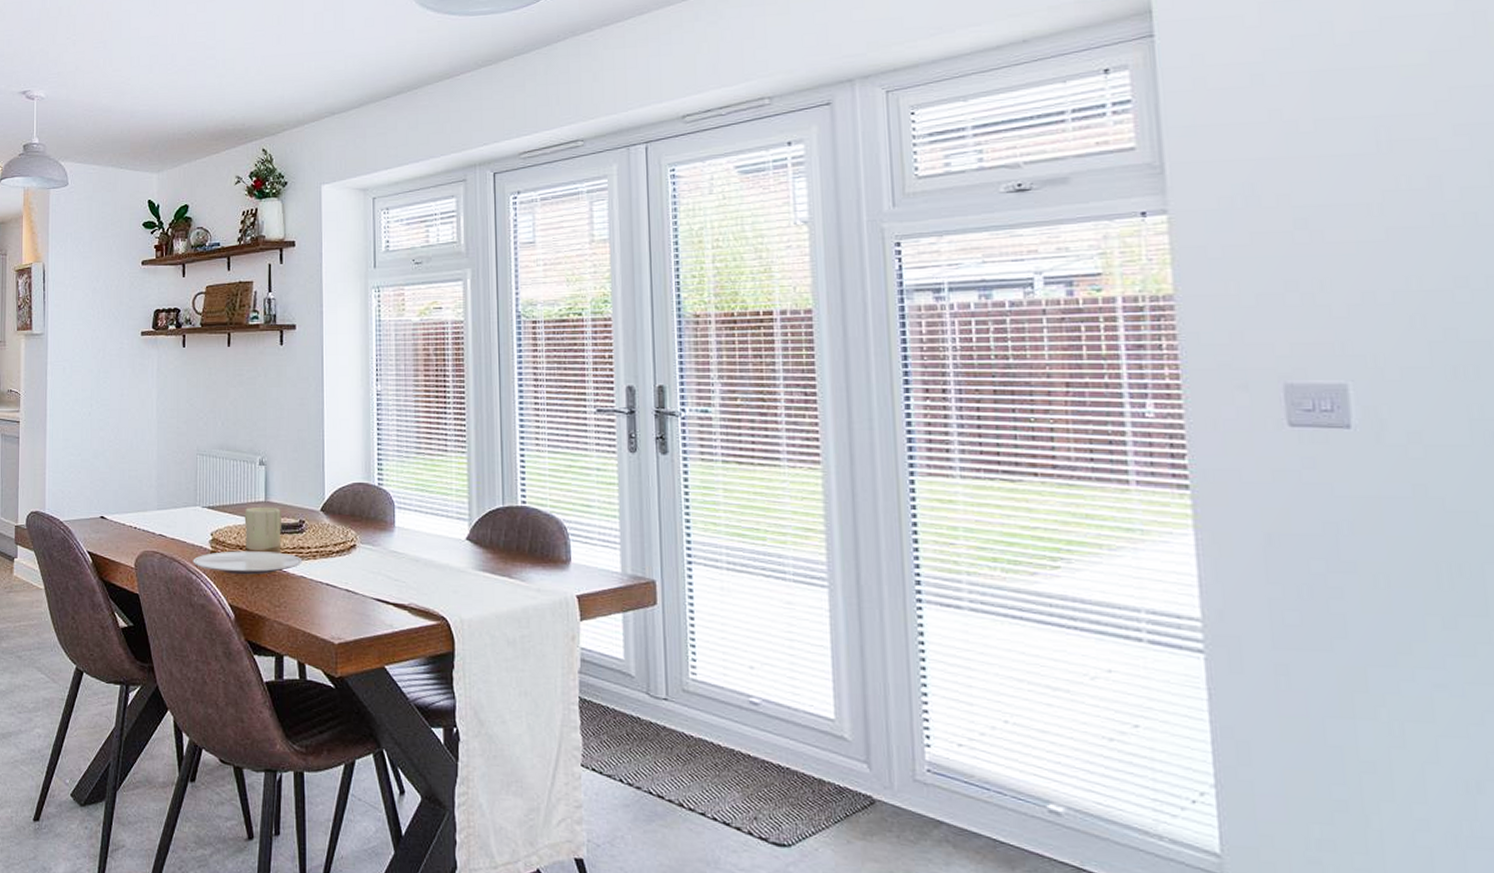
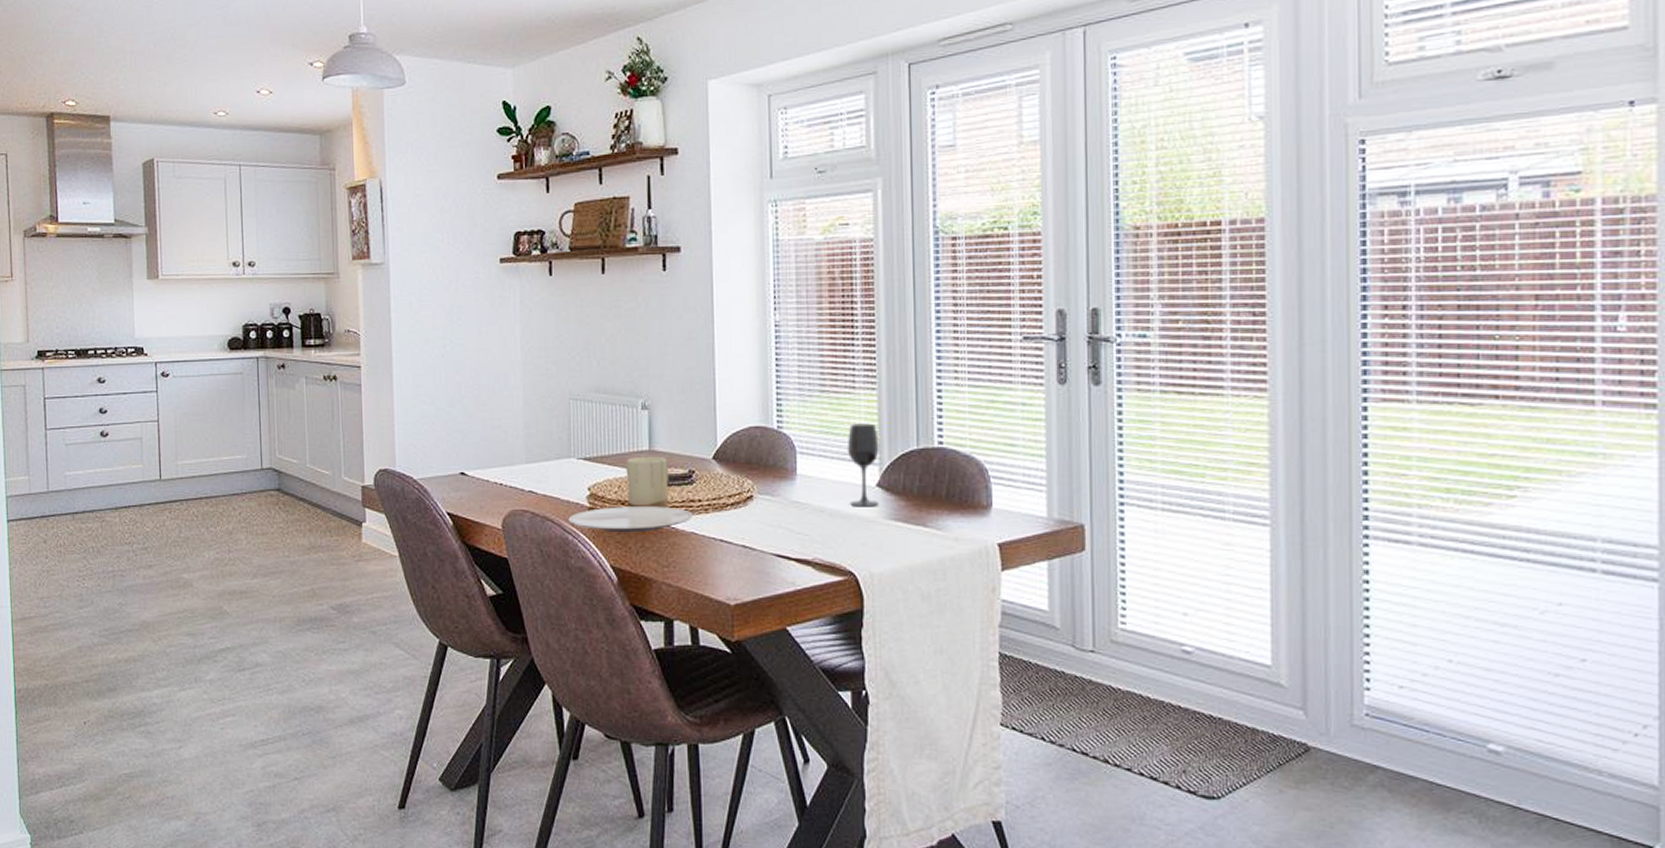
wine glass: none [439,482,469,559] -> present [847,423,879,507]

